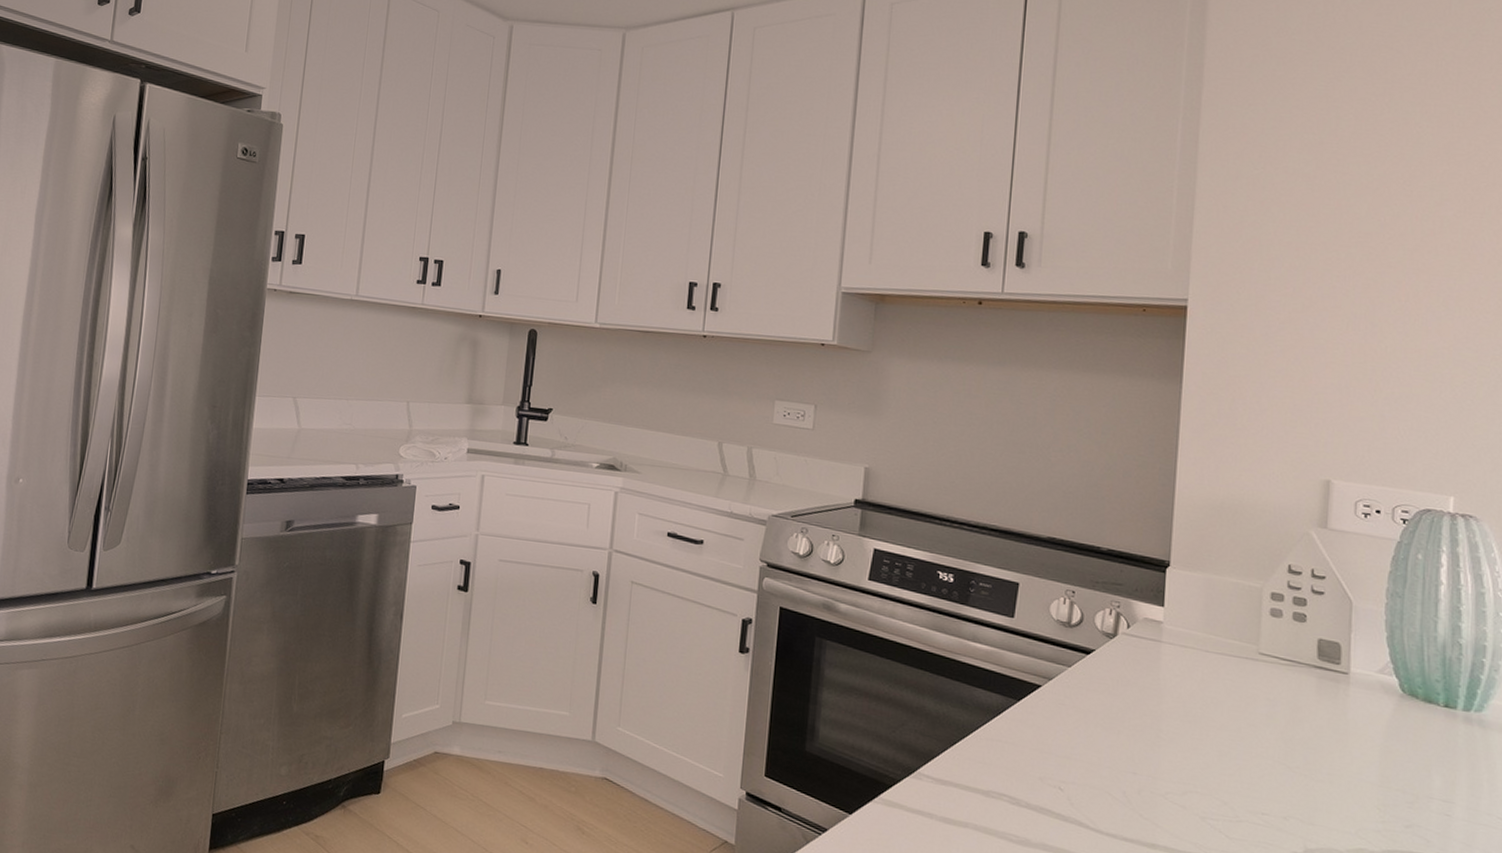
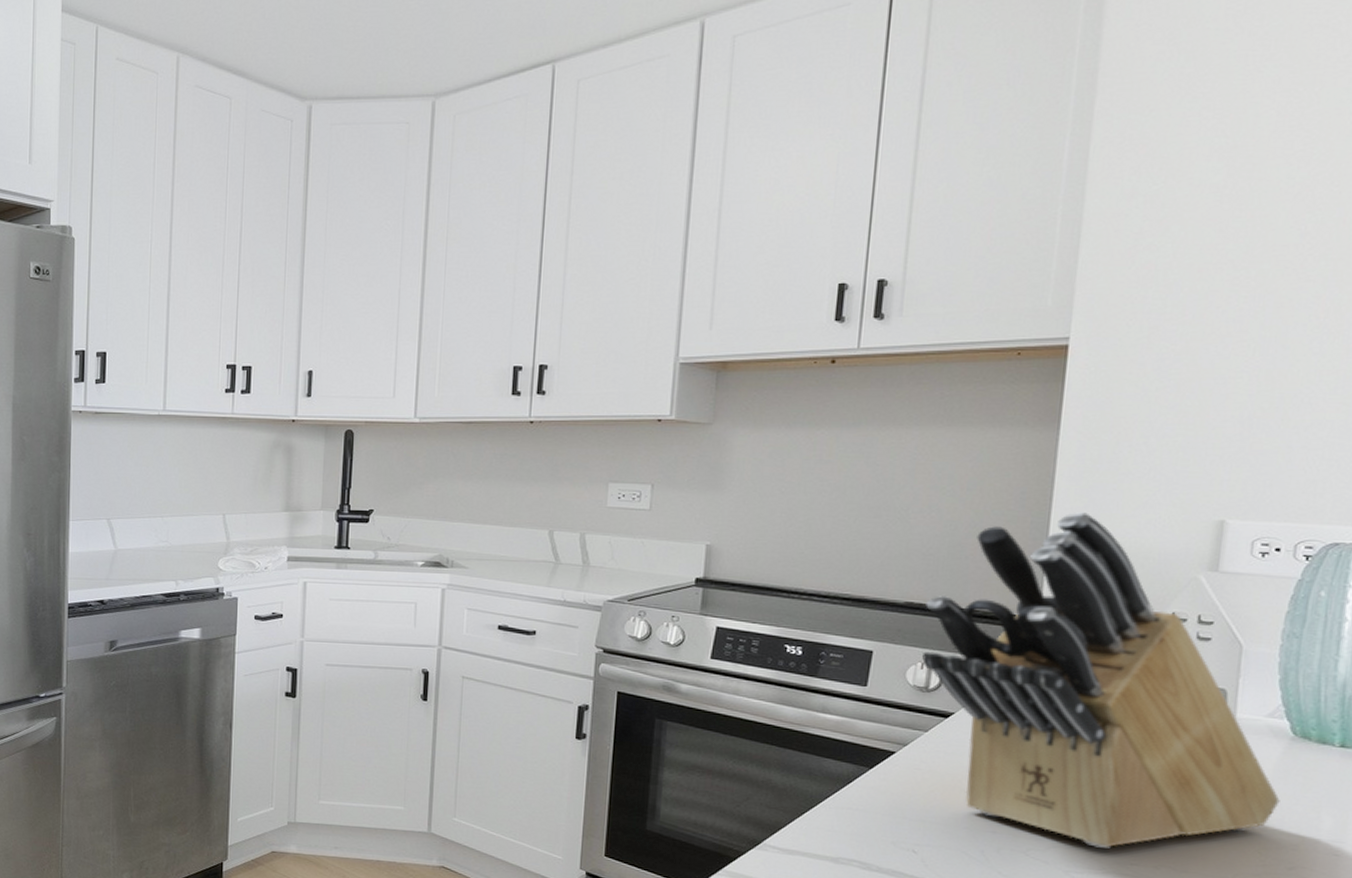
knife block: none [1064,461,1394,796] -> present [922,511,1280,848]

